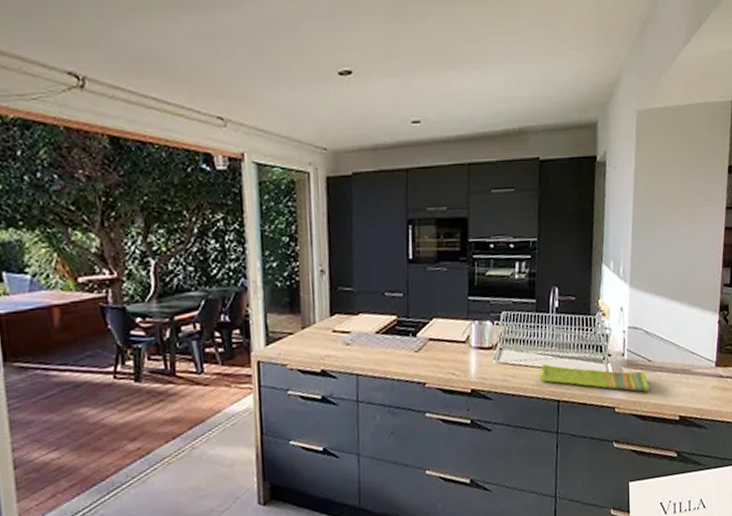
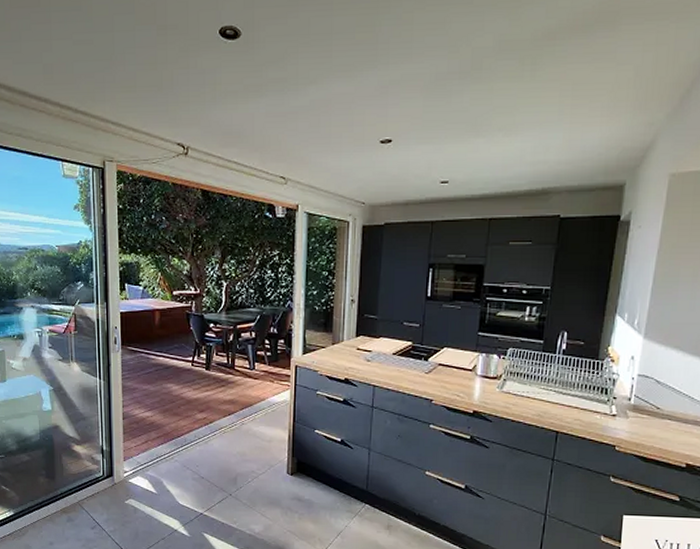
dish towel: present [540,364,649,392] -> none [540,398,655,436]

